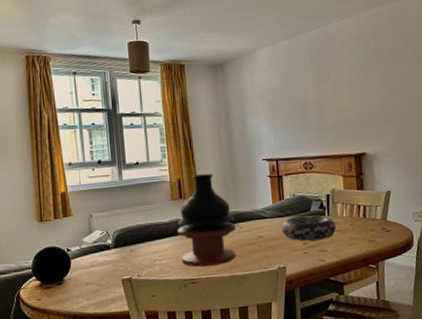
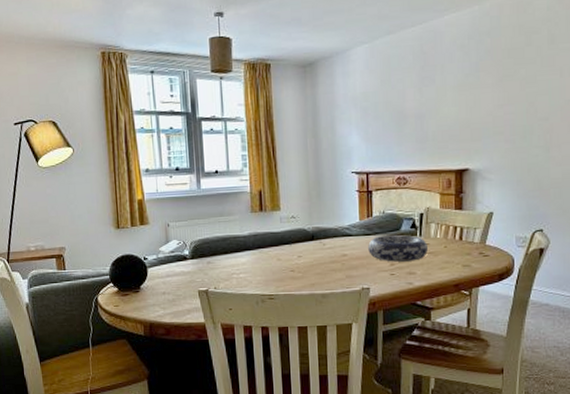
vase: present [177,173,237,267] -> none [257,186,319,283]

